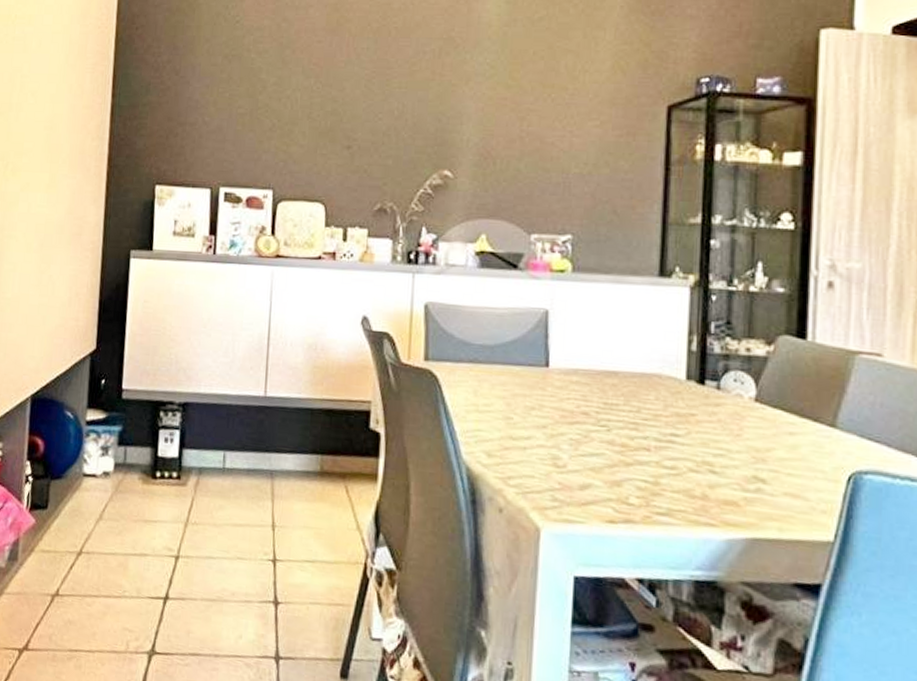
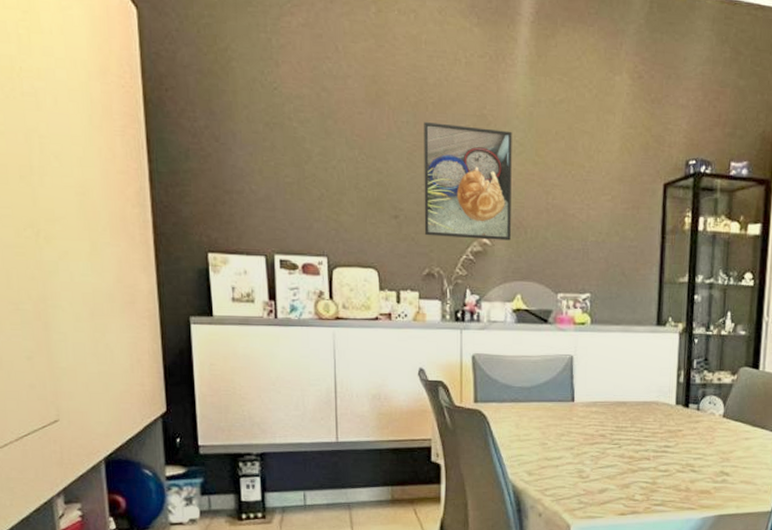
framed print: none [378,46,483,173] -> present [424,121,512,241]

